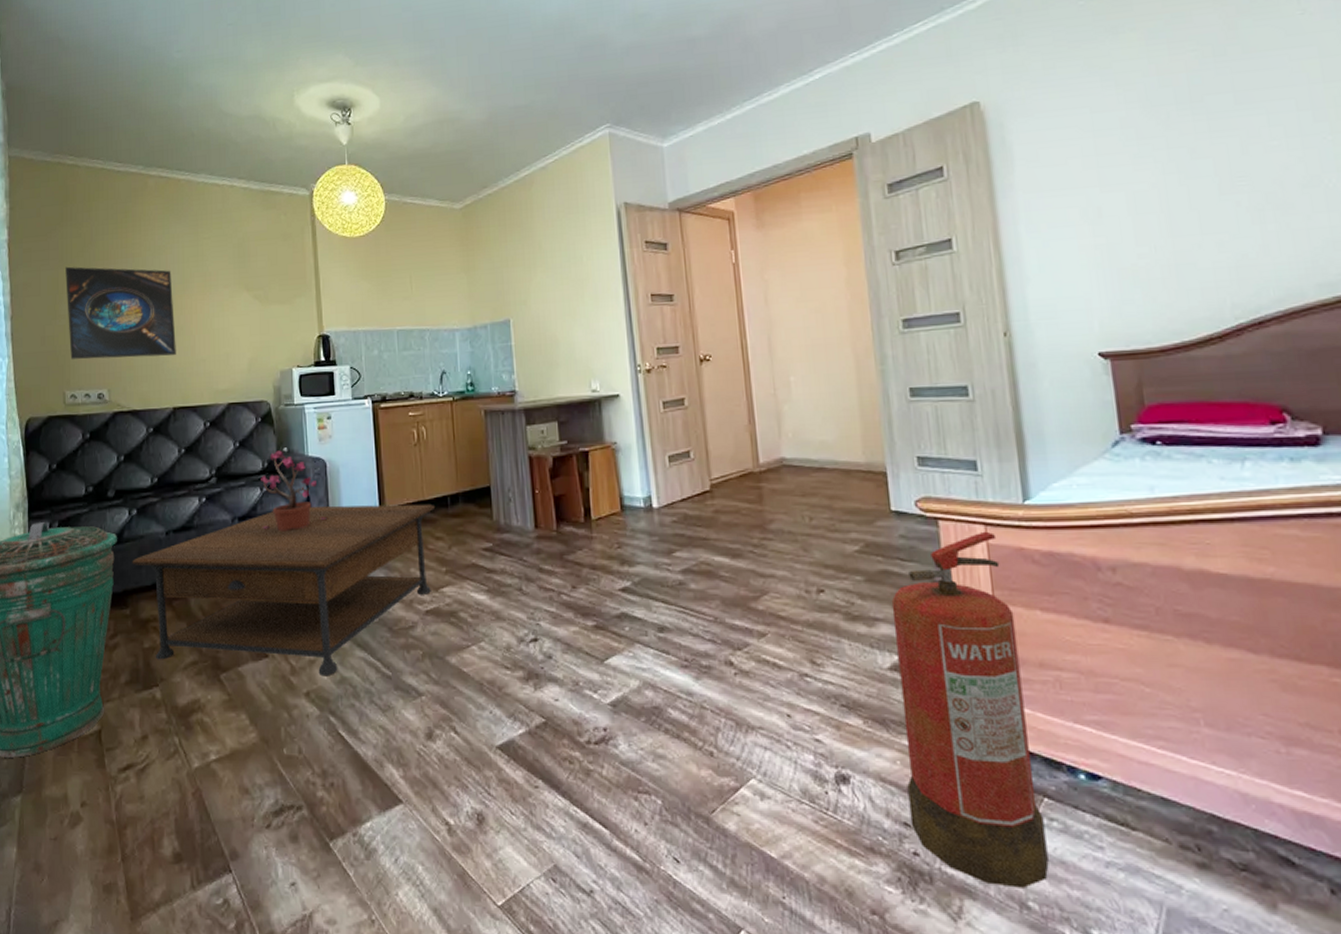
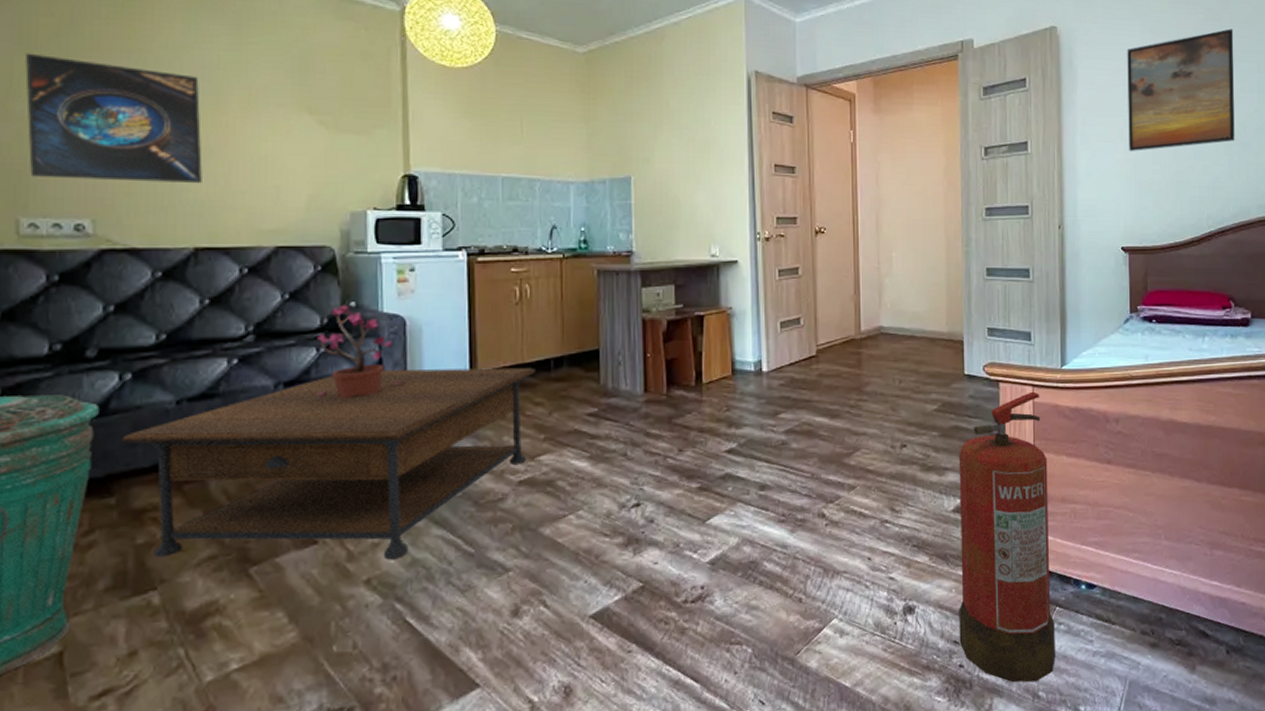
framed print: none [1083,61,1268,234] -> present [1127,28,1235,151]

